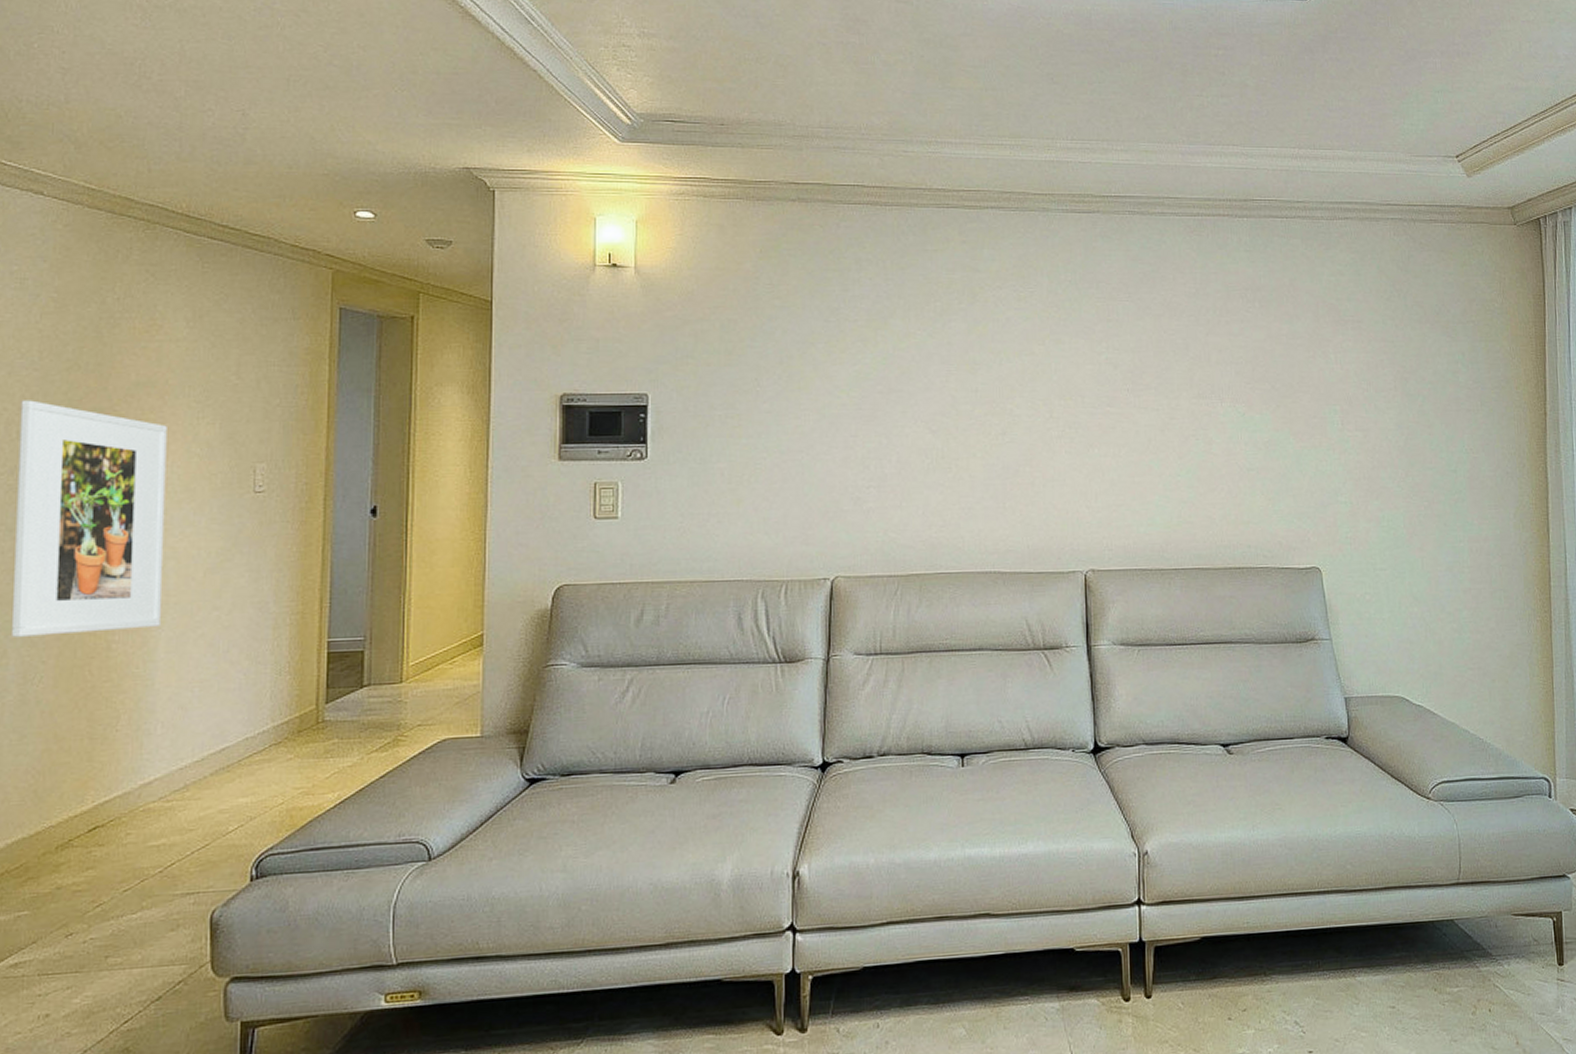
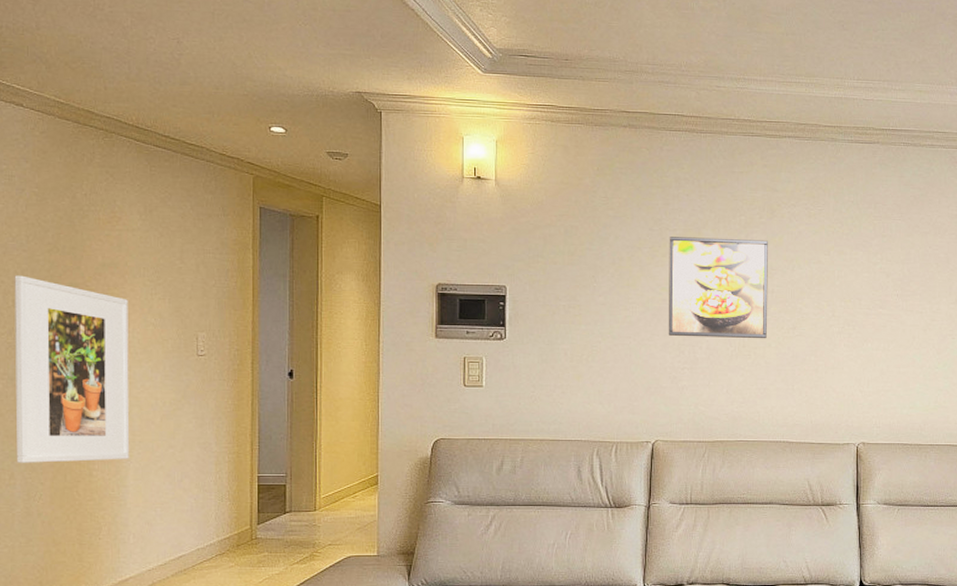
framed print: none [848,328,972,449] -> present [668,237,768,339]

